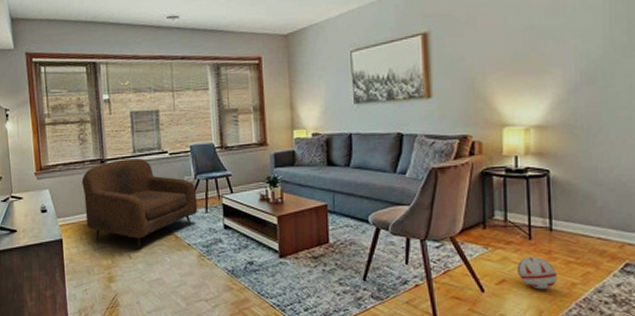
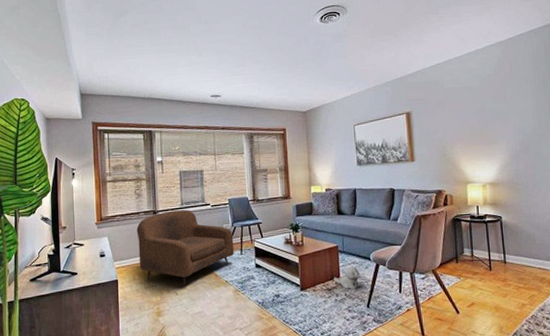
plush toy: none [321,230,355,258] -> present [334,267,360,289]
ball: present [516,257,558,290] -> none [482,284,512,310]

